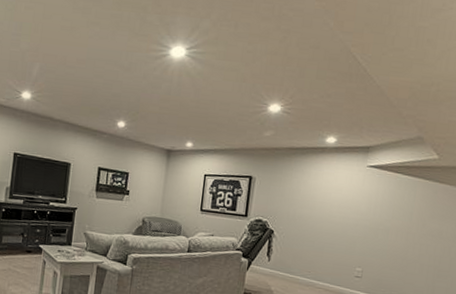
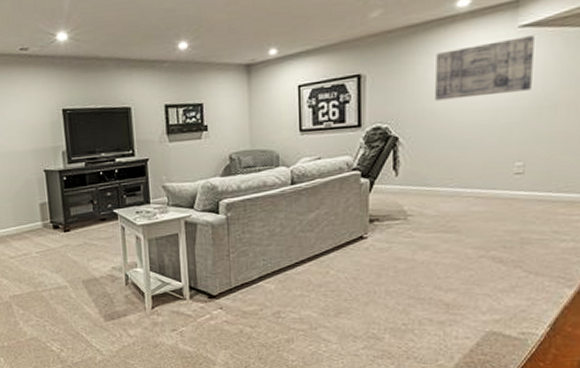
wall art: none [304,172,378,215] -> present [435,35,534,101]

